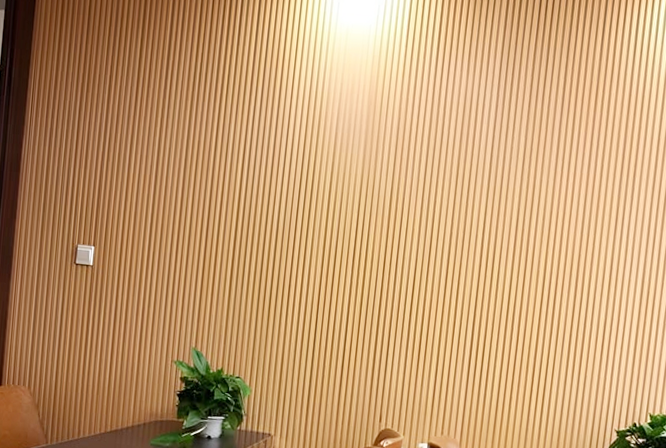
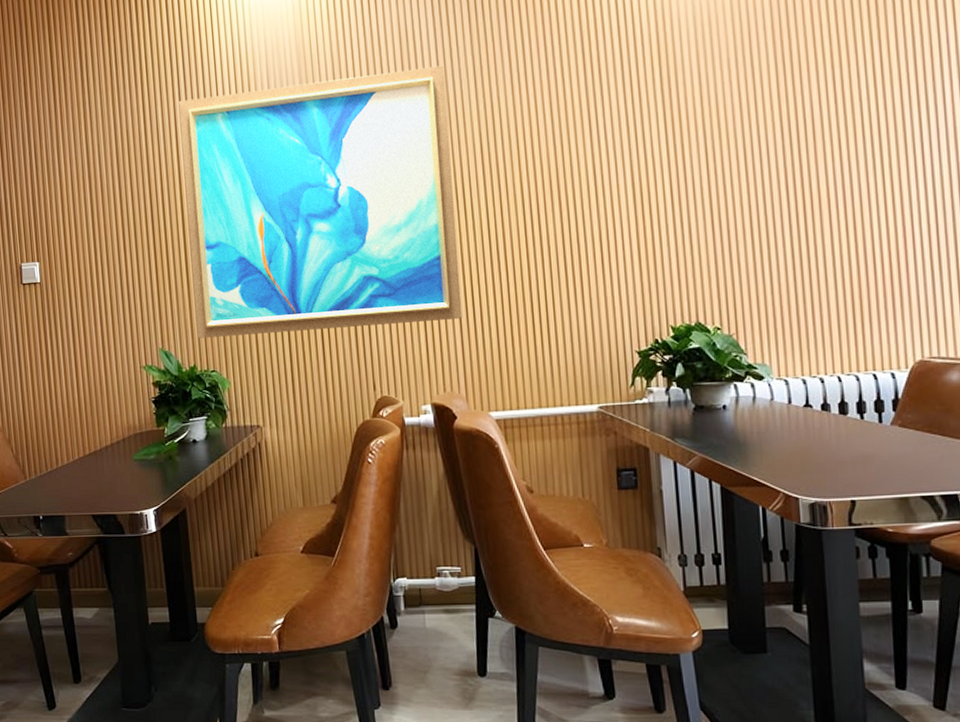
wall art: none [229,123,499,372] -> present [178,65,463,338]

